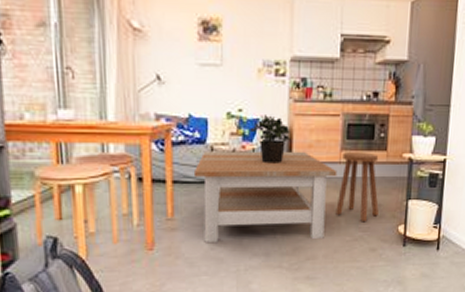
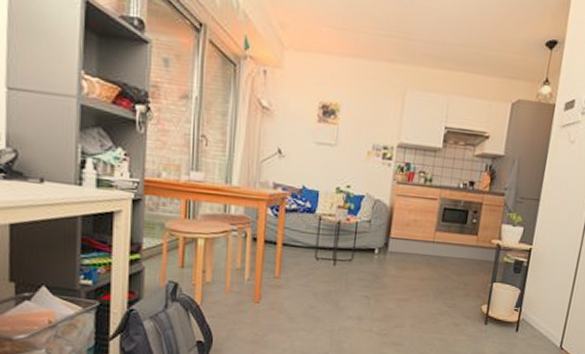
coffee table: present [193,151,338,242] -> none [301,220,431,309]
potted plant: present [250,113,290,164] -> none [355,191,392,238]
stool: present [336,152,379,223] -> none [425,233,470,299]

